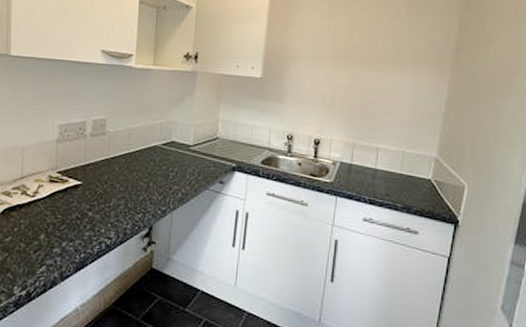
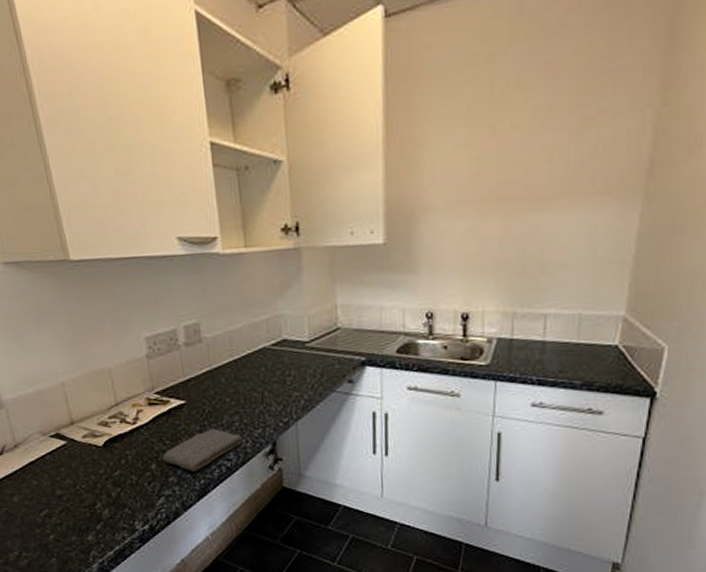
washcloth: none [51,209,124,245] -> present [162,428,242,472]

